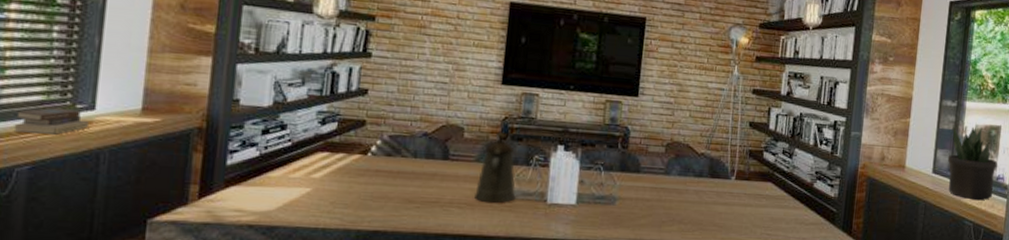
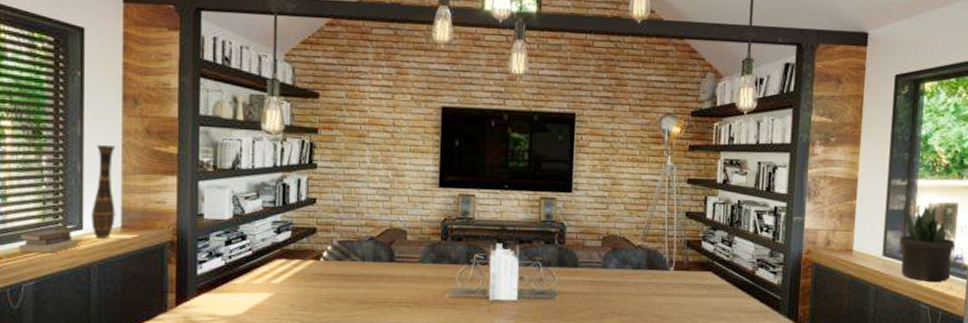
decorative vase: none [106,18,143,121] -> present [91,145,116,238]
coffee pot: present [475,133,516,204] -> none [421,234,460,302]

